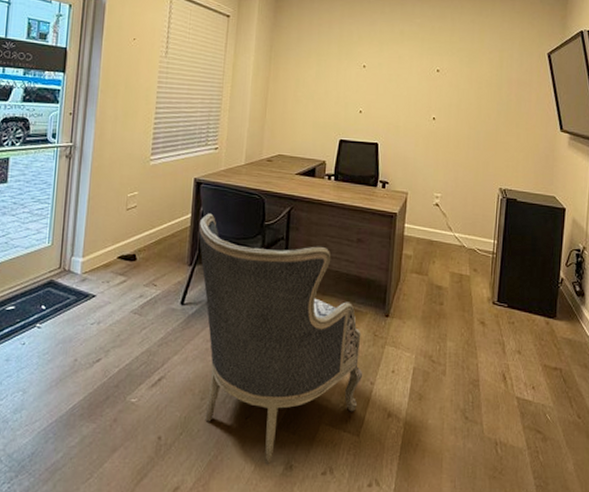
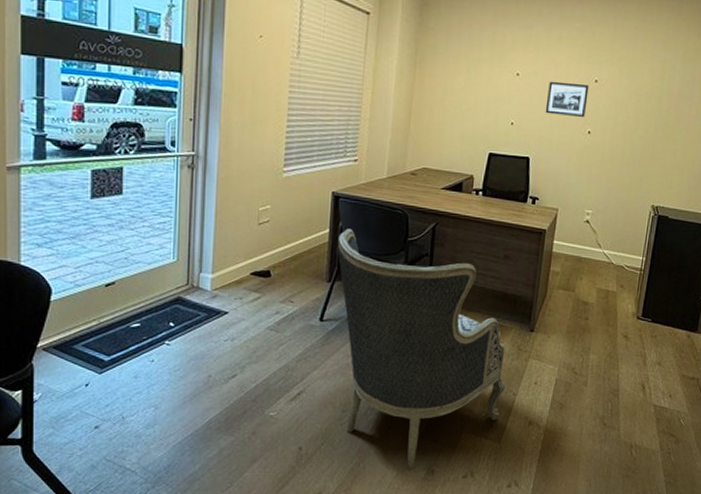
picture frame: none [391,71,431,105] -> present [545,81,589,118]

